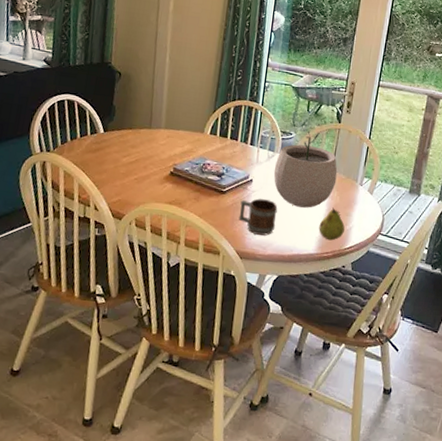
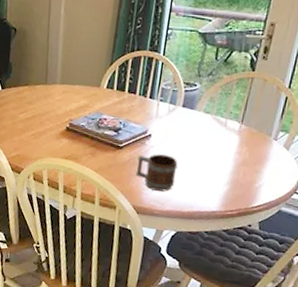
plant pot: present [273,129,338,208] -> none [174,80,248,164]
fruit: present [319,207,345,241] -> none [223,164,253,199]

